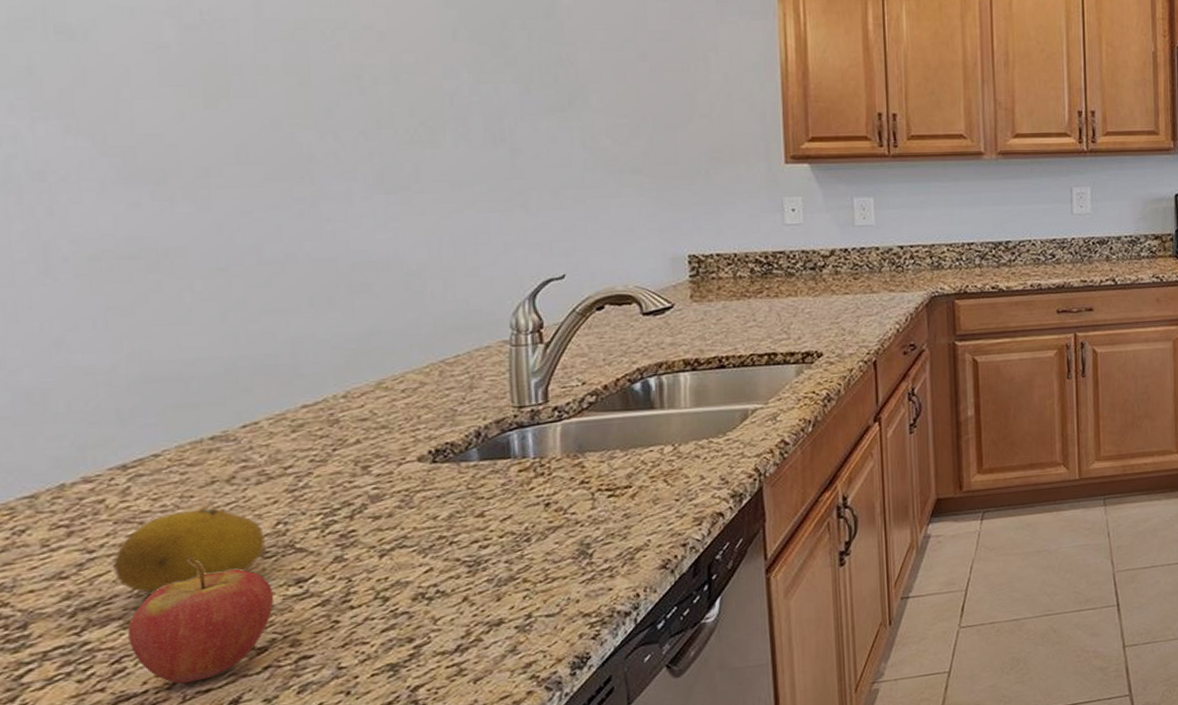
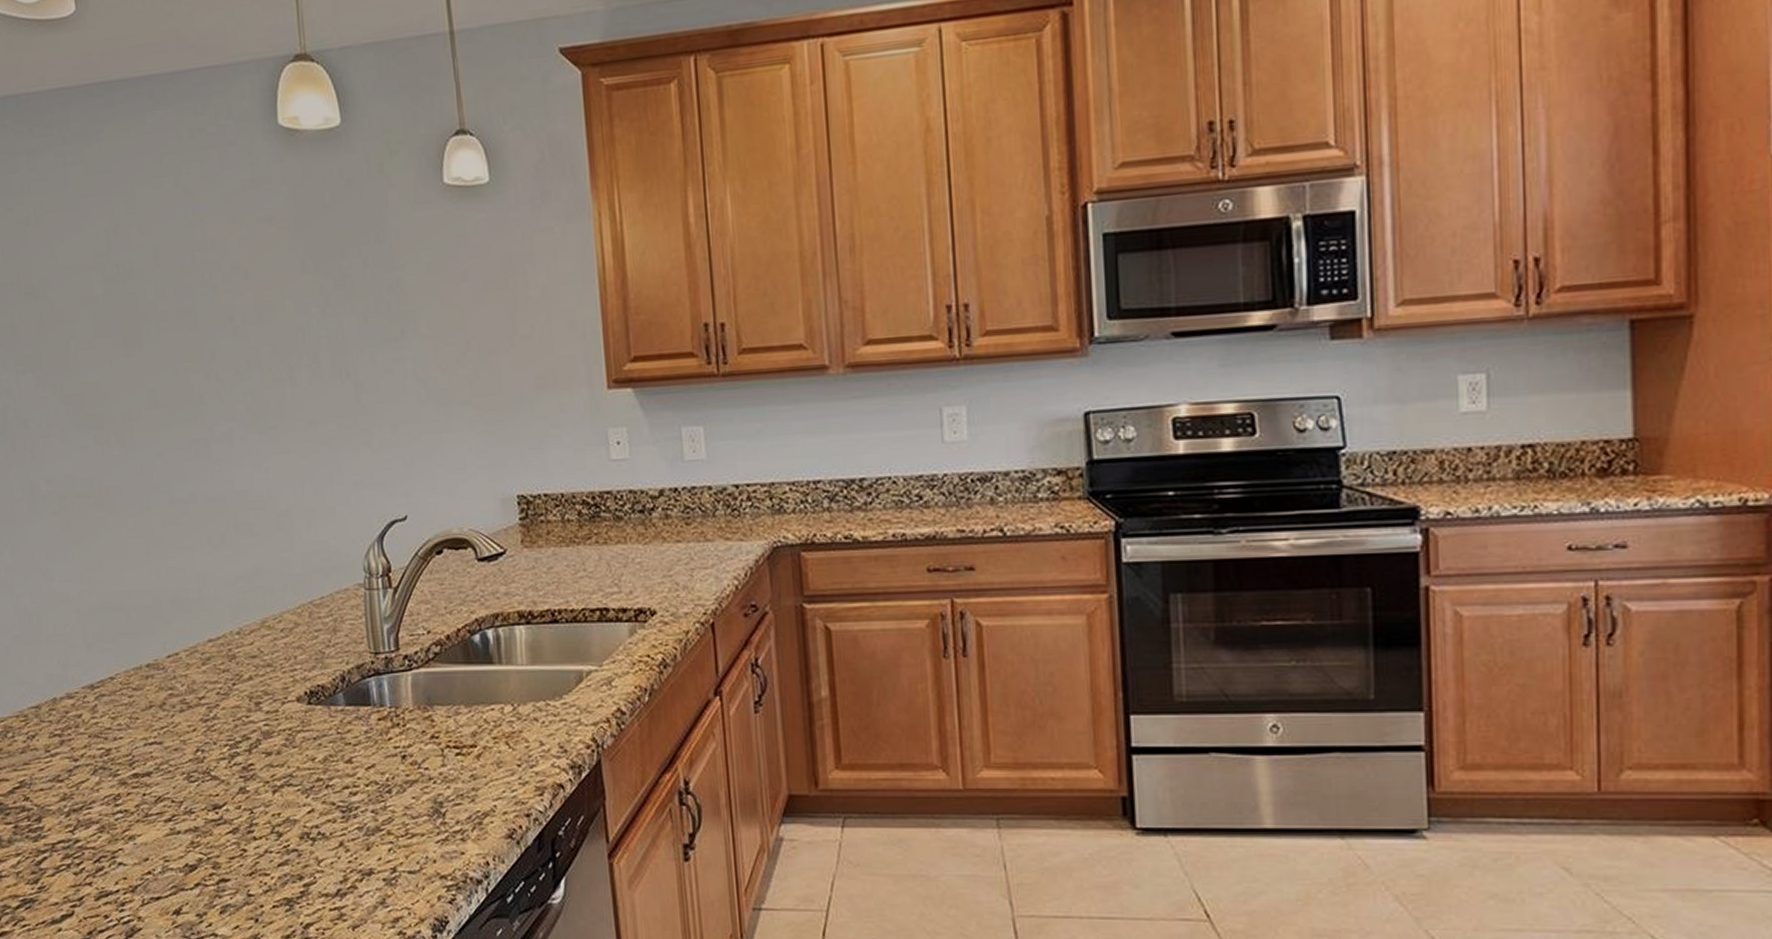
fruit: present [113,508,265,593] -> none [90,730,190,802]
fruit: present [128,558,274,684] -> none [103,775,199,889]

